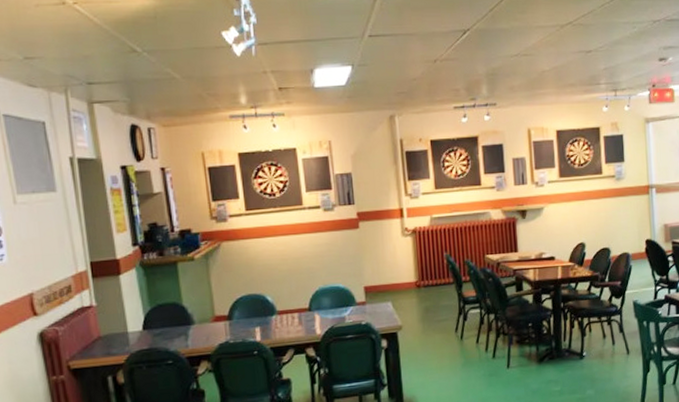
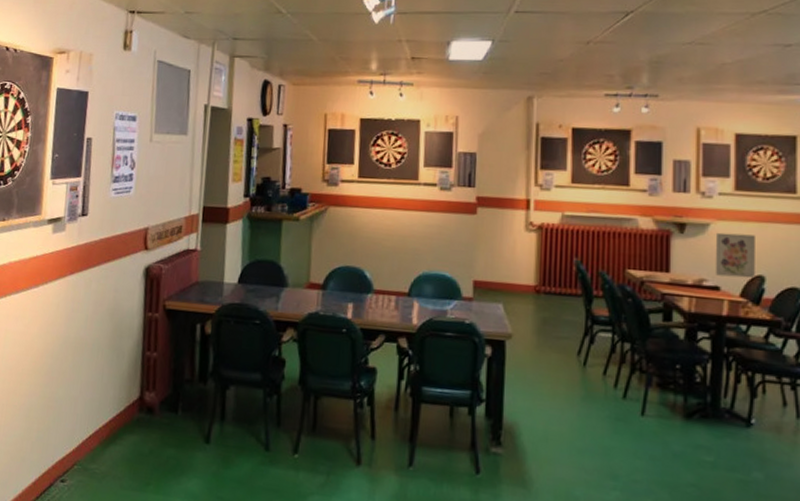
wall art: none [548,212,578,248] -> present [715,232,755,279]

